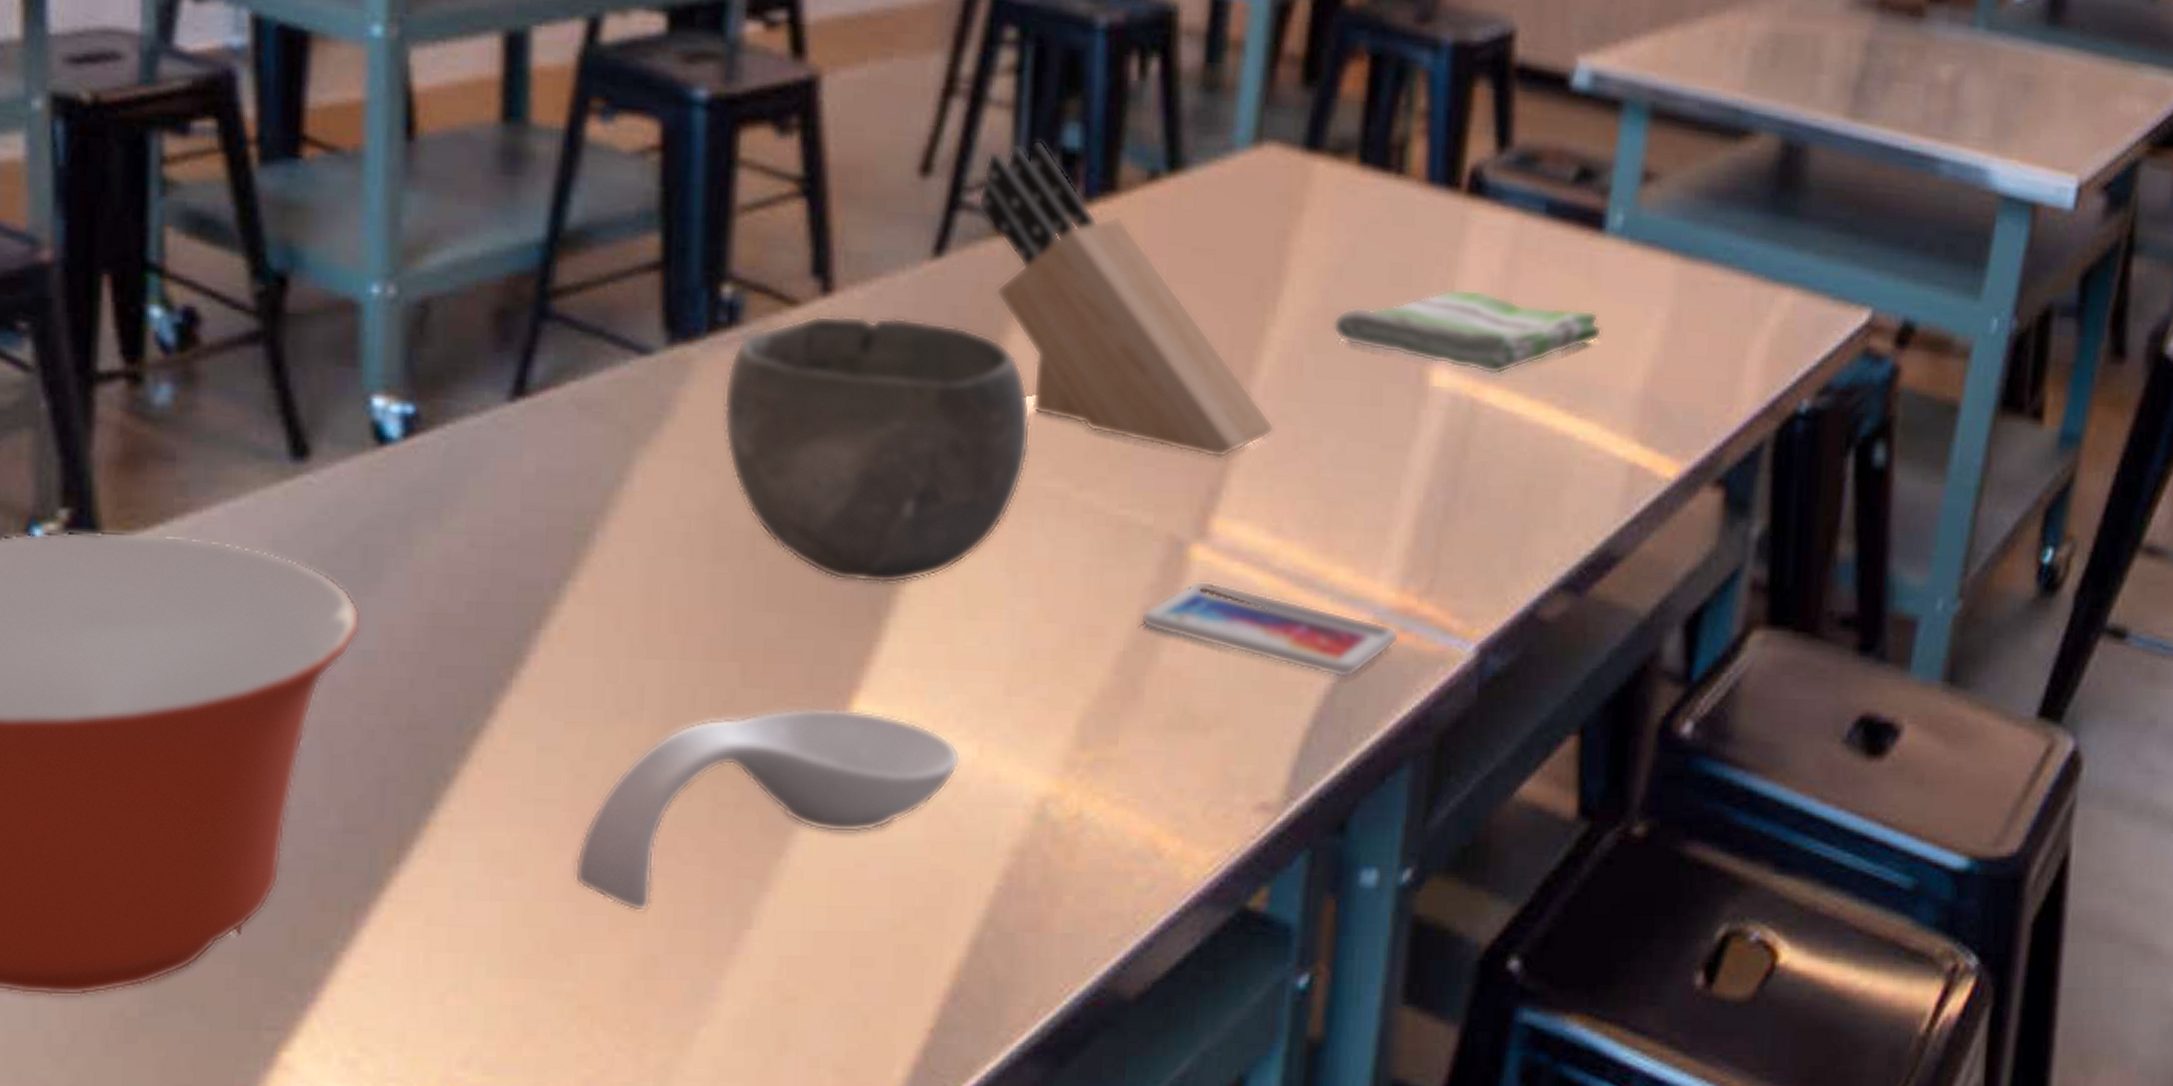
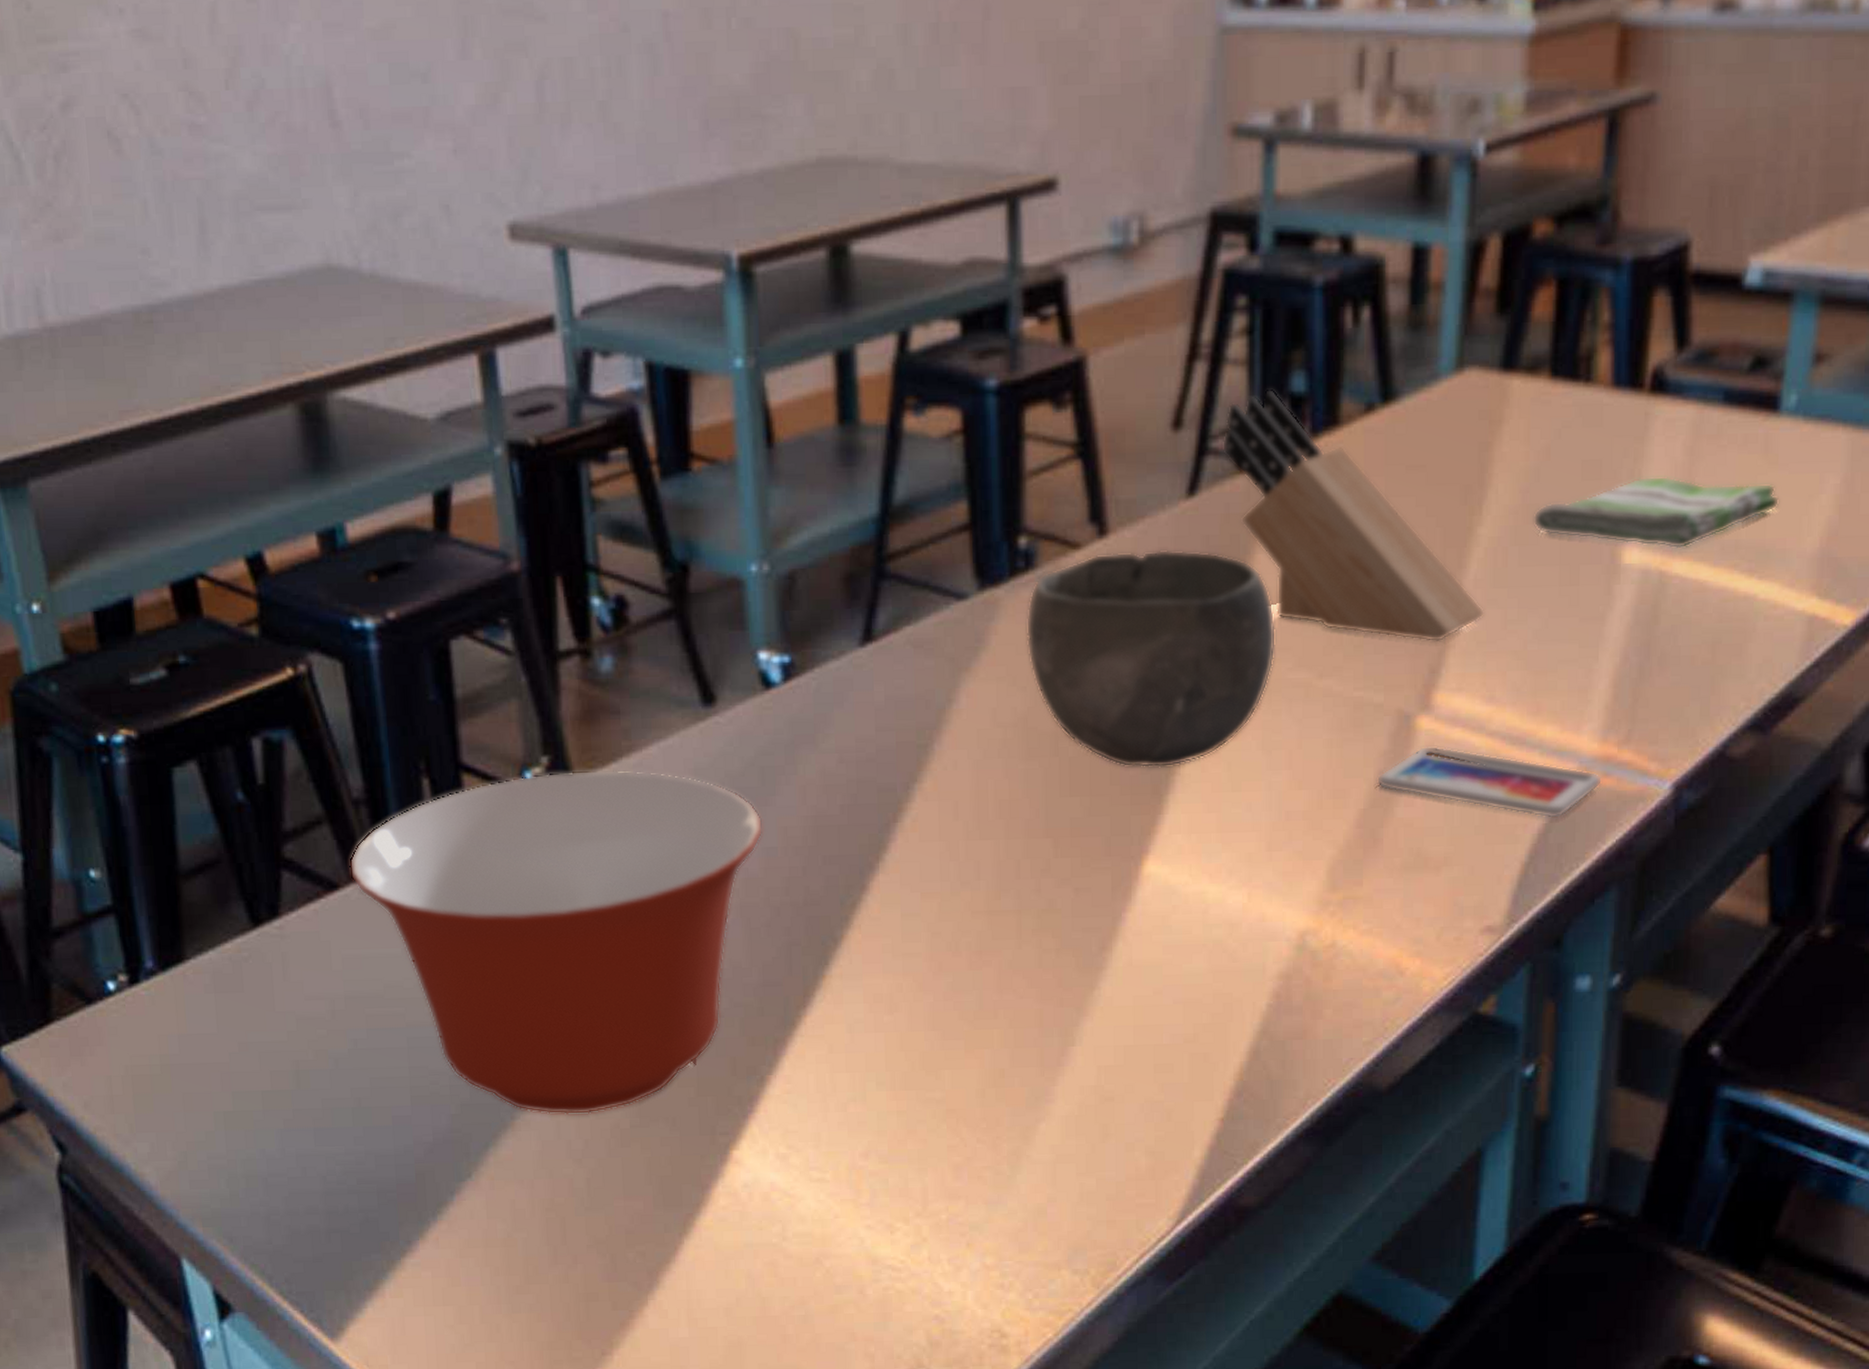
spoon rest: present [574,707,961,913] -> none [936,869,1233,1037]

